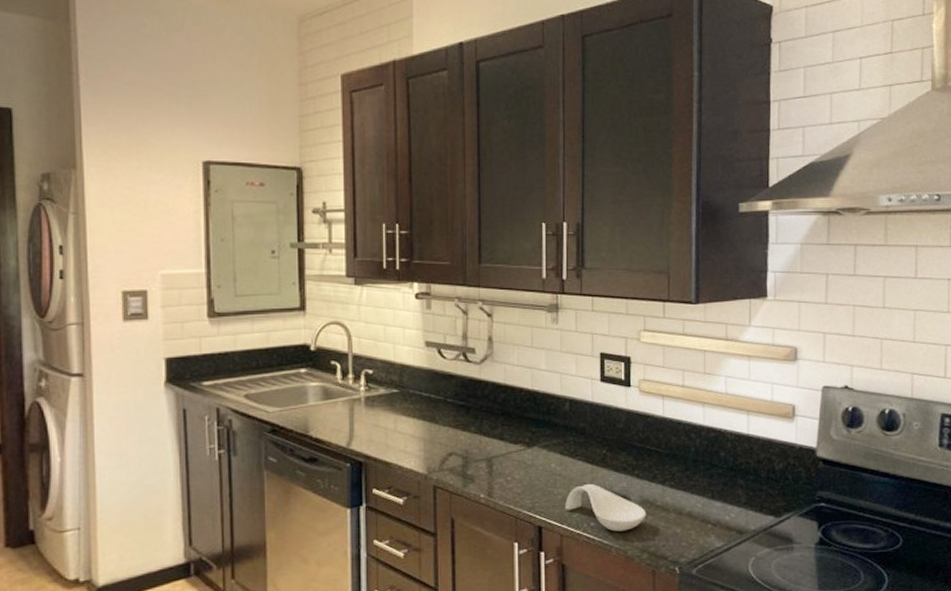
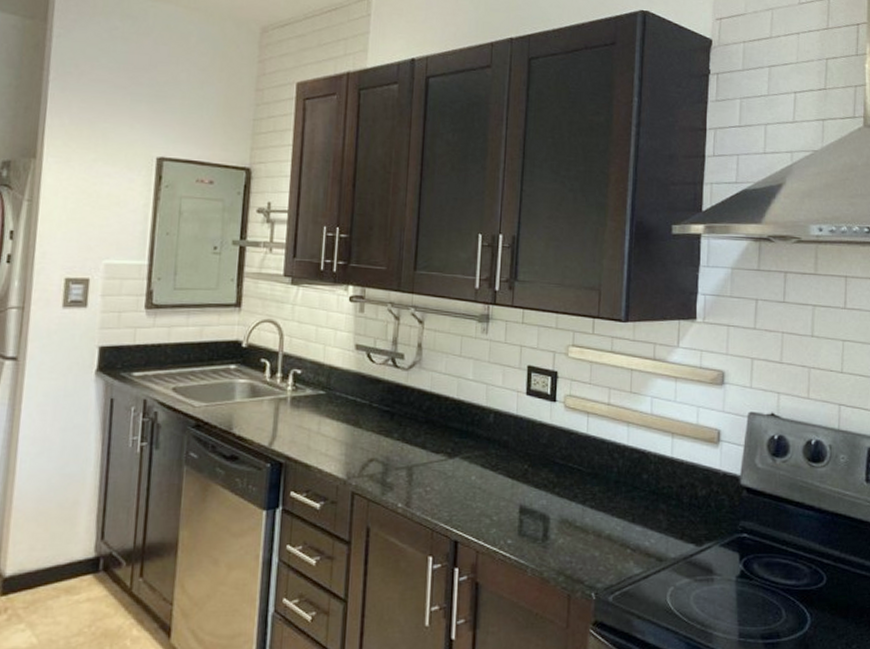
spoon rest: present [565,483,647,532] -> none [483,499,565,551]

